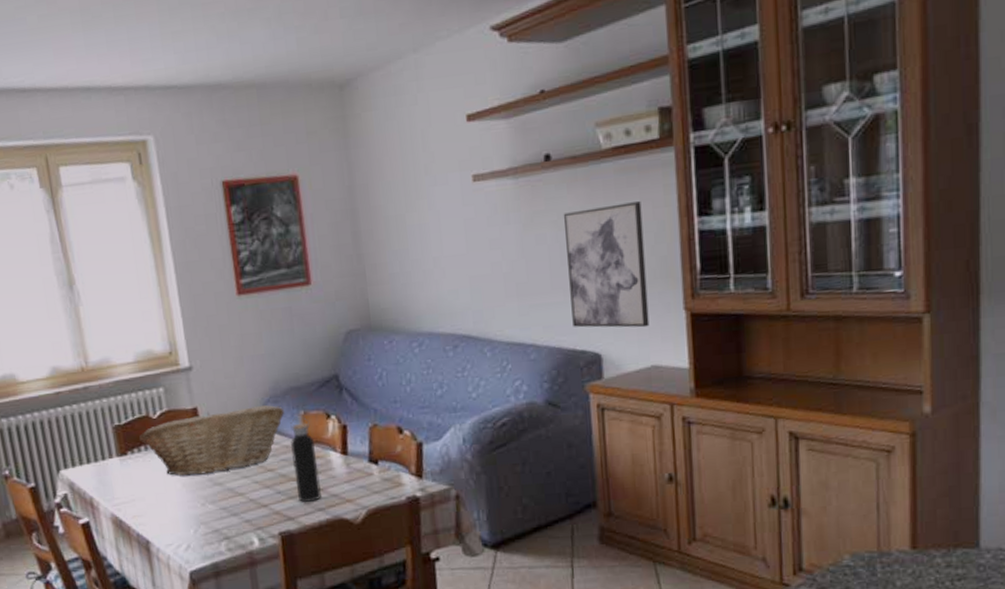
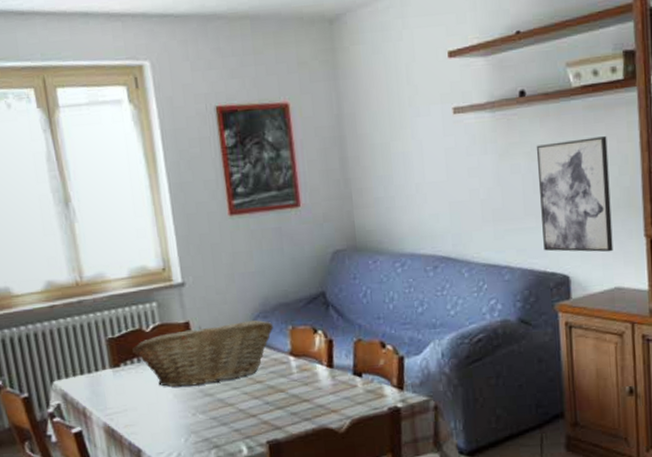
water bottle: present [290,417,321,503] -> none [278,332,308,413]

